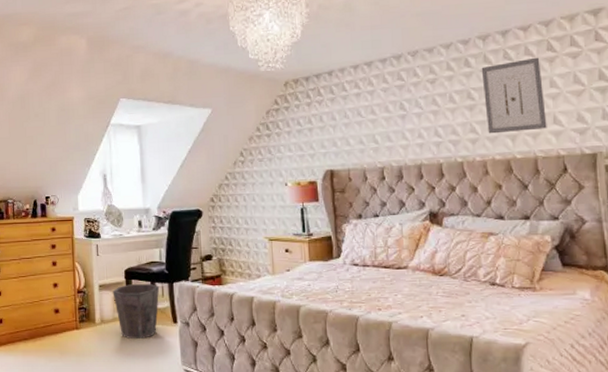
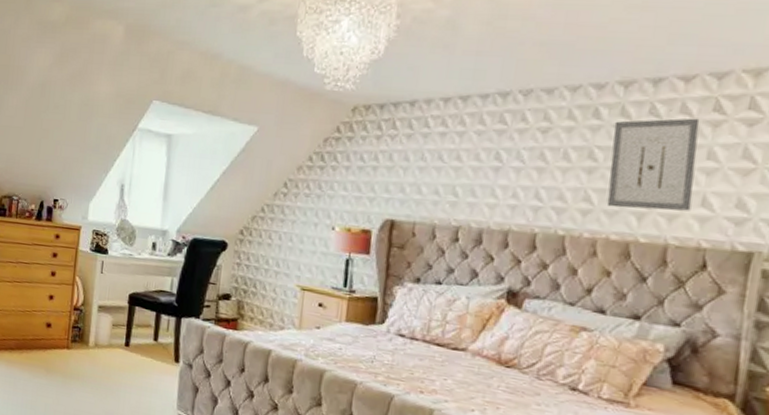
waste bin: present [112,283,160,339] -> none [112,310,166,373]

